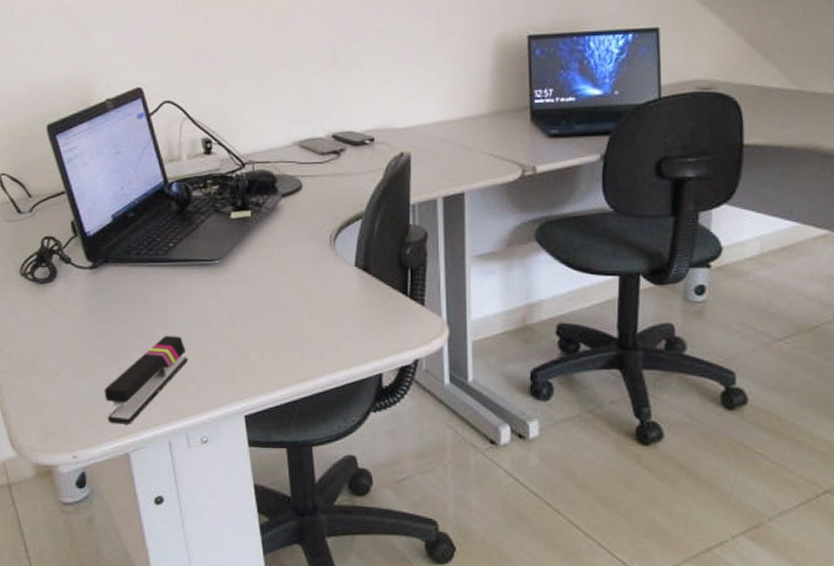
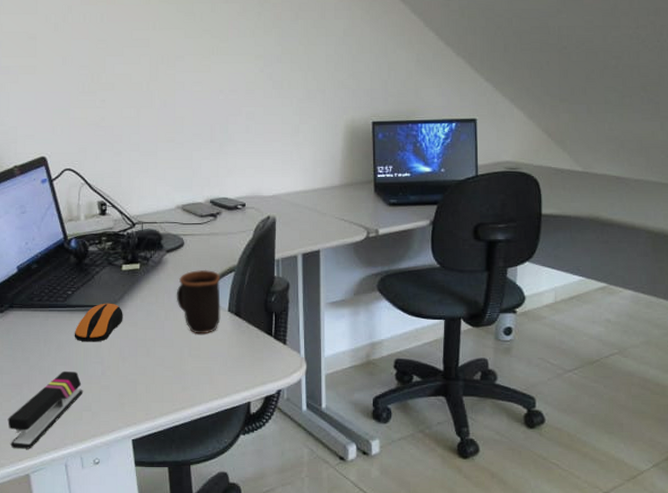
computer mouse: none [177,256,233,302] -> present [74,303,123,342]
mug: none [293,216,346,293] -> present [176,269,221,334]

